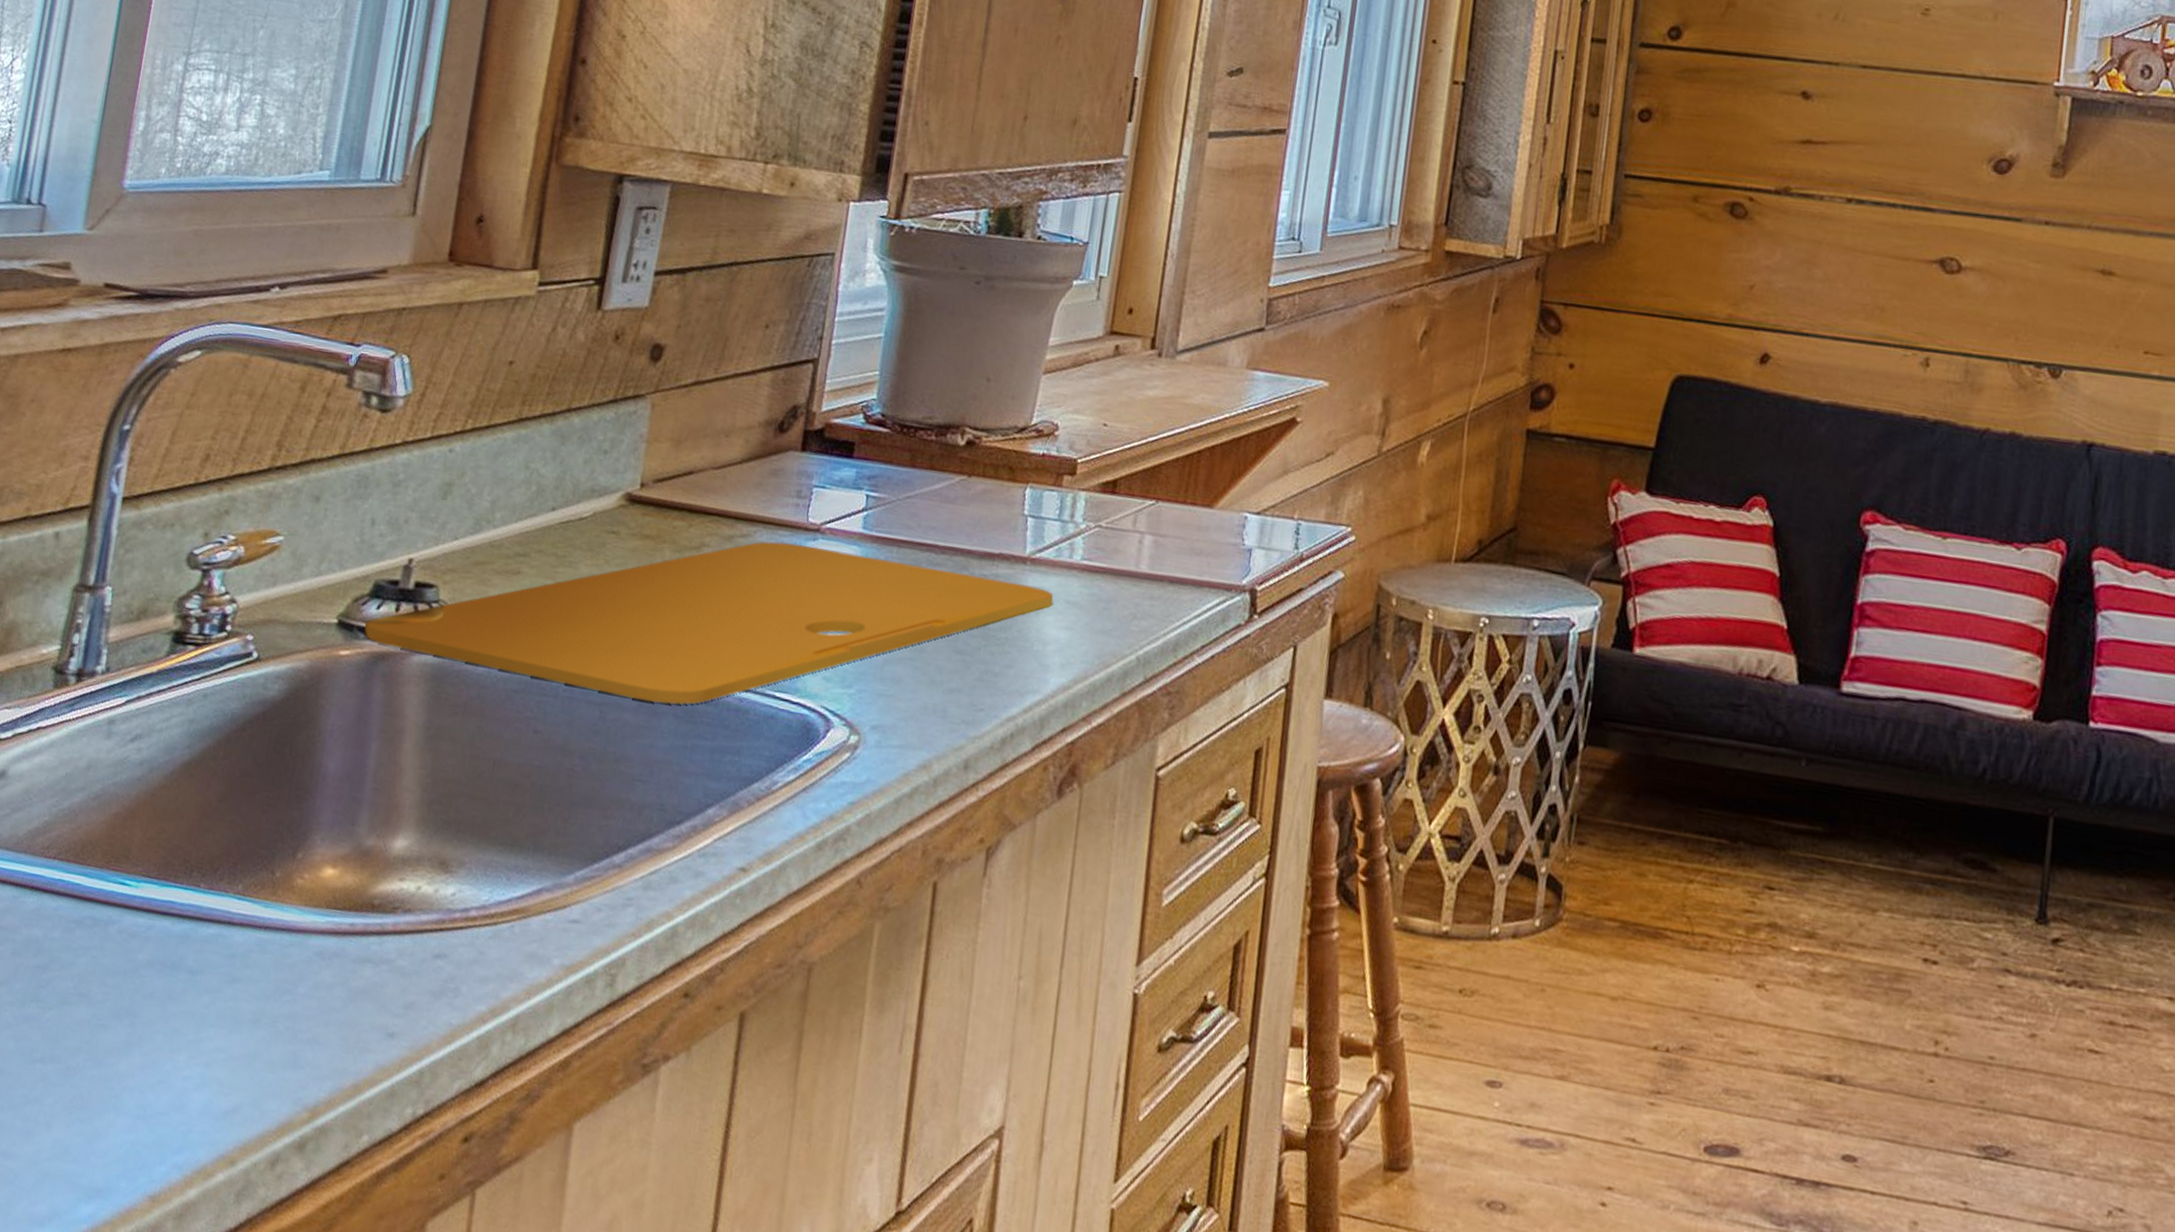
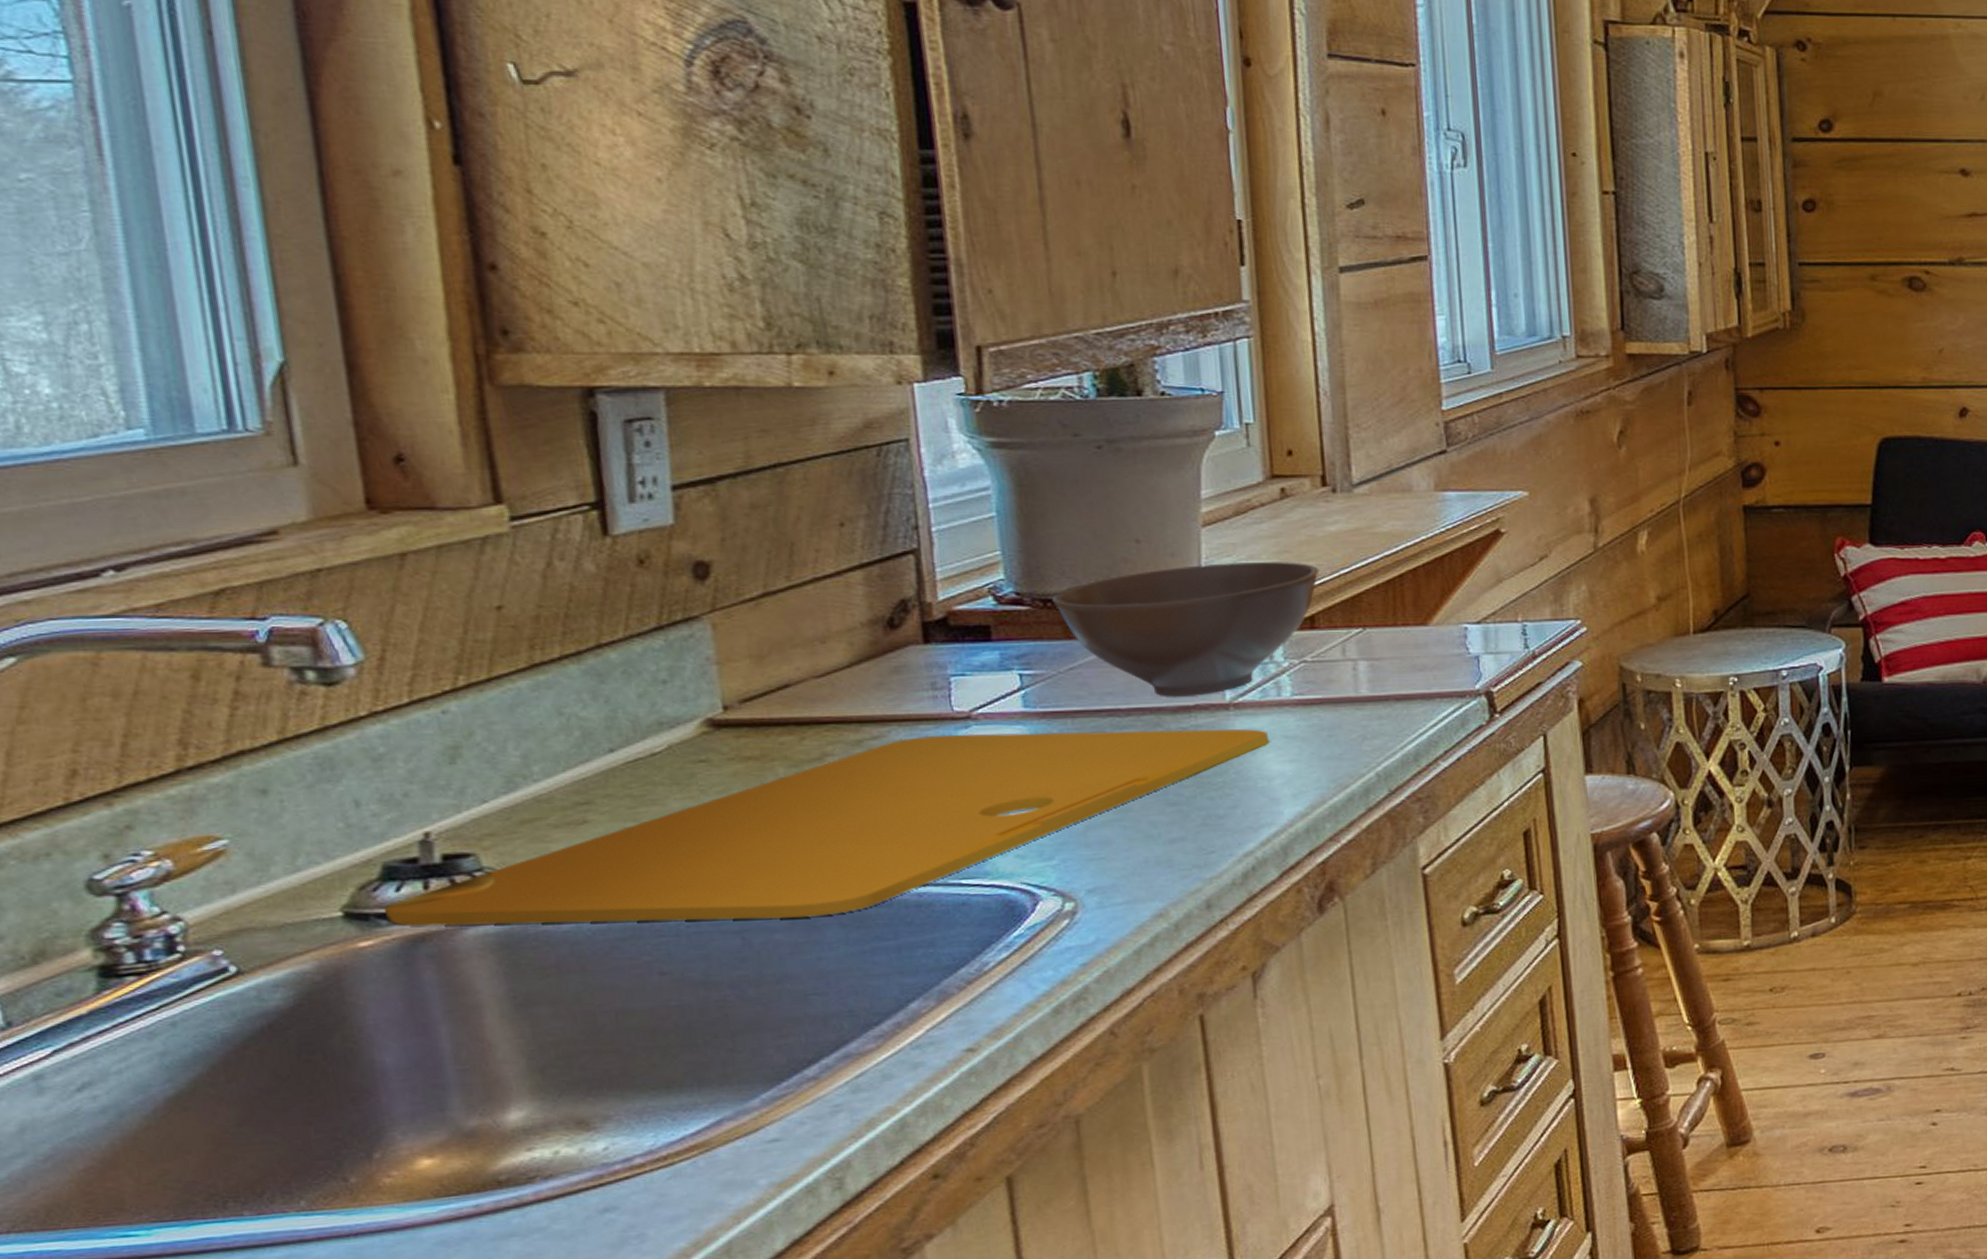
bowl: none [908,411,1131,545] -> present [1051,562,1320,697]

